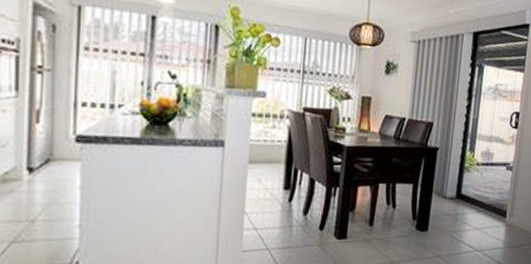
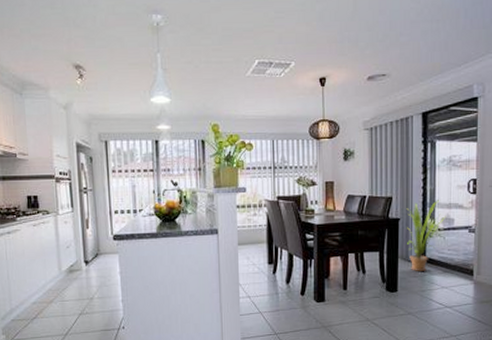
house plant: none [443,131,486,209] -> present [406,200,446,271]

